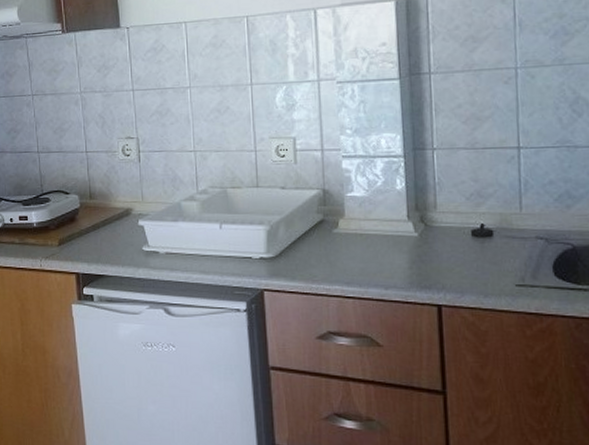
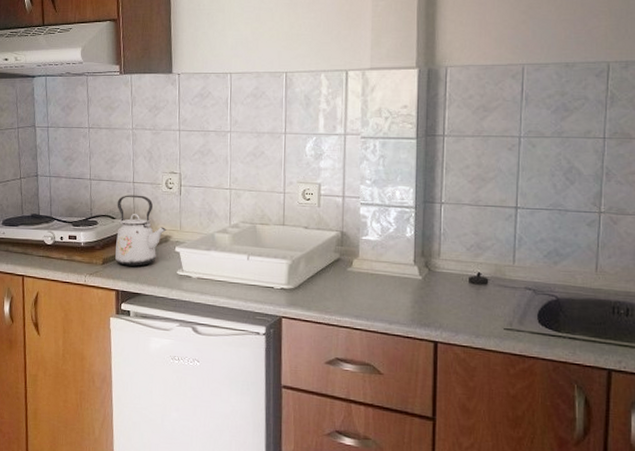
kettle: none [69,165,127,245] -> present [115,195,167,266]

